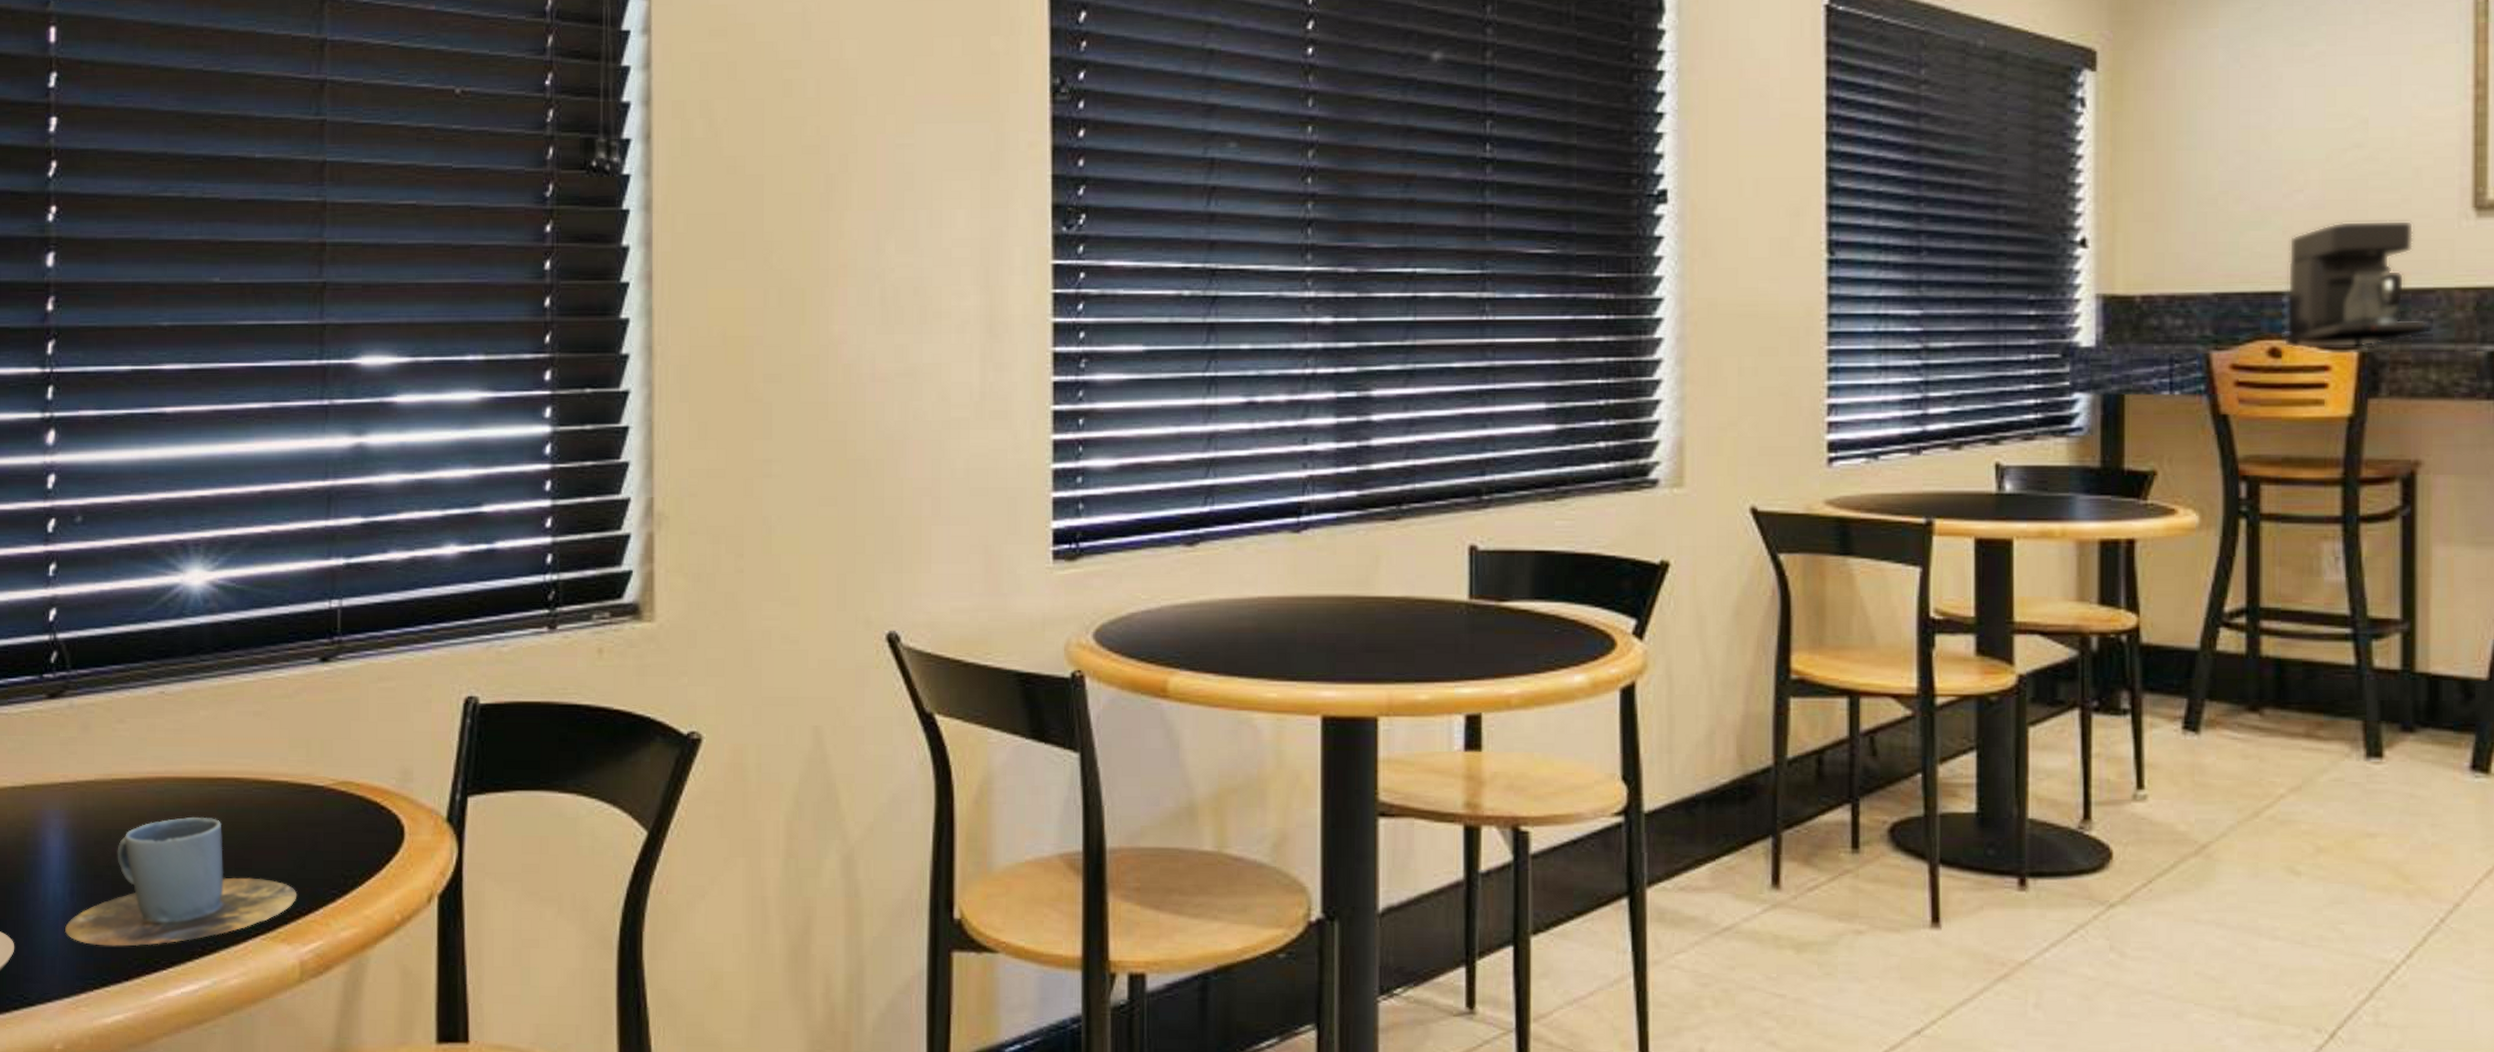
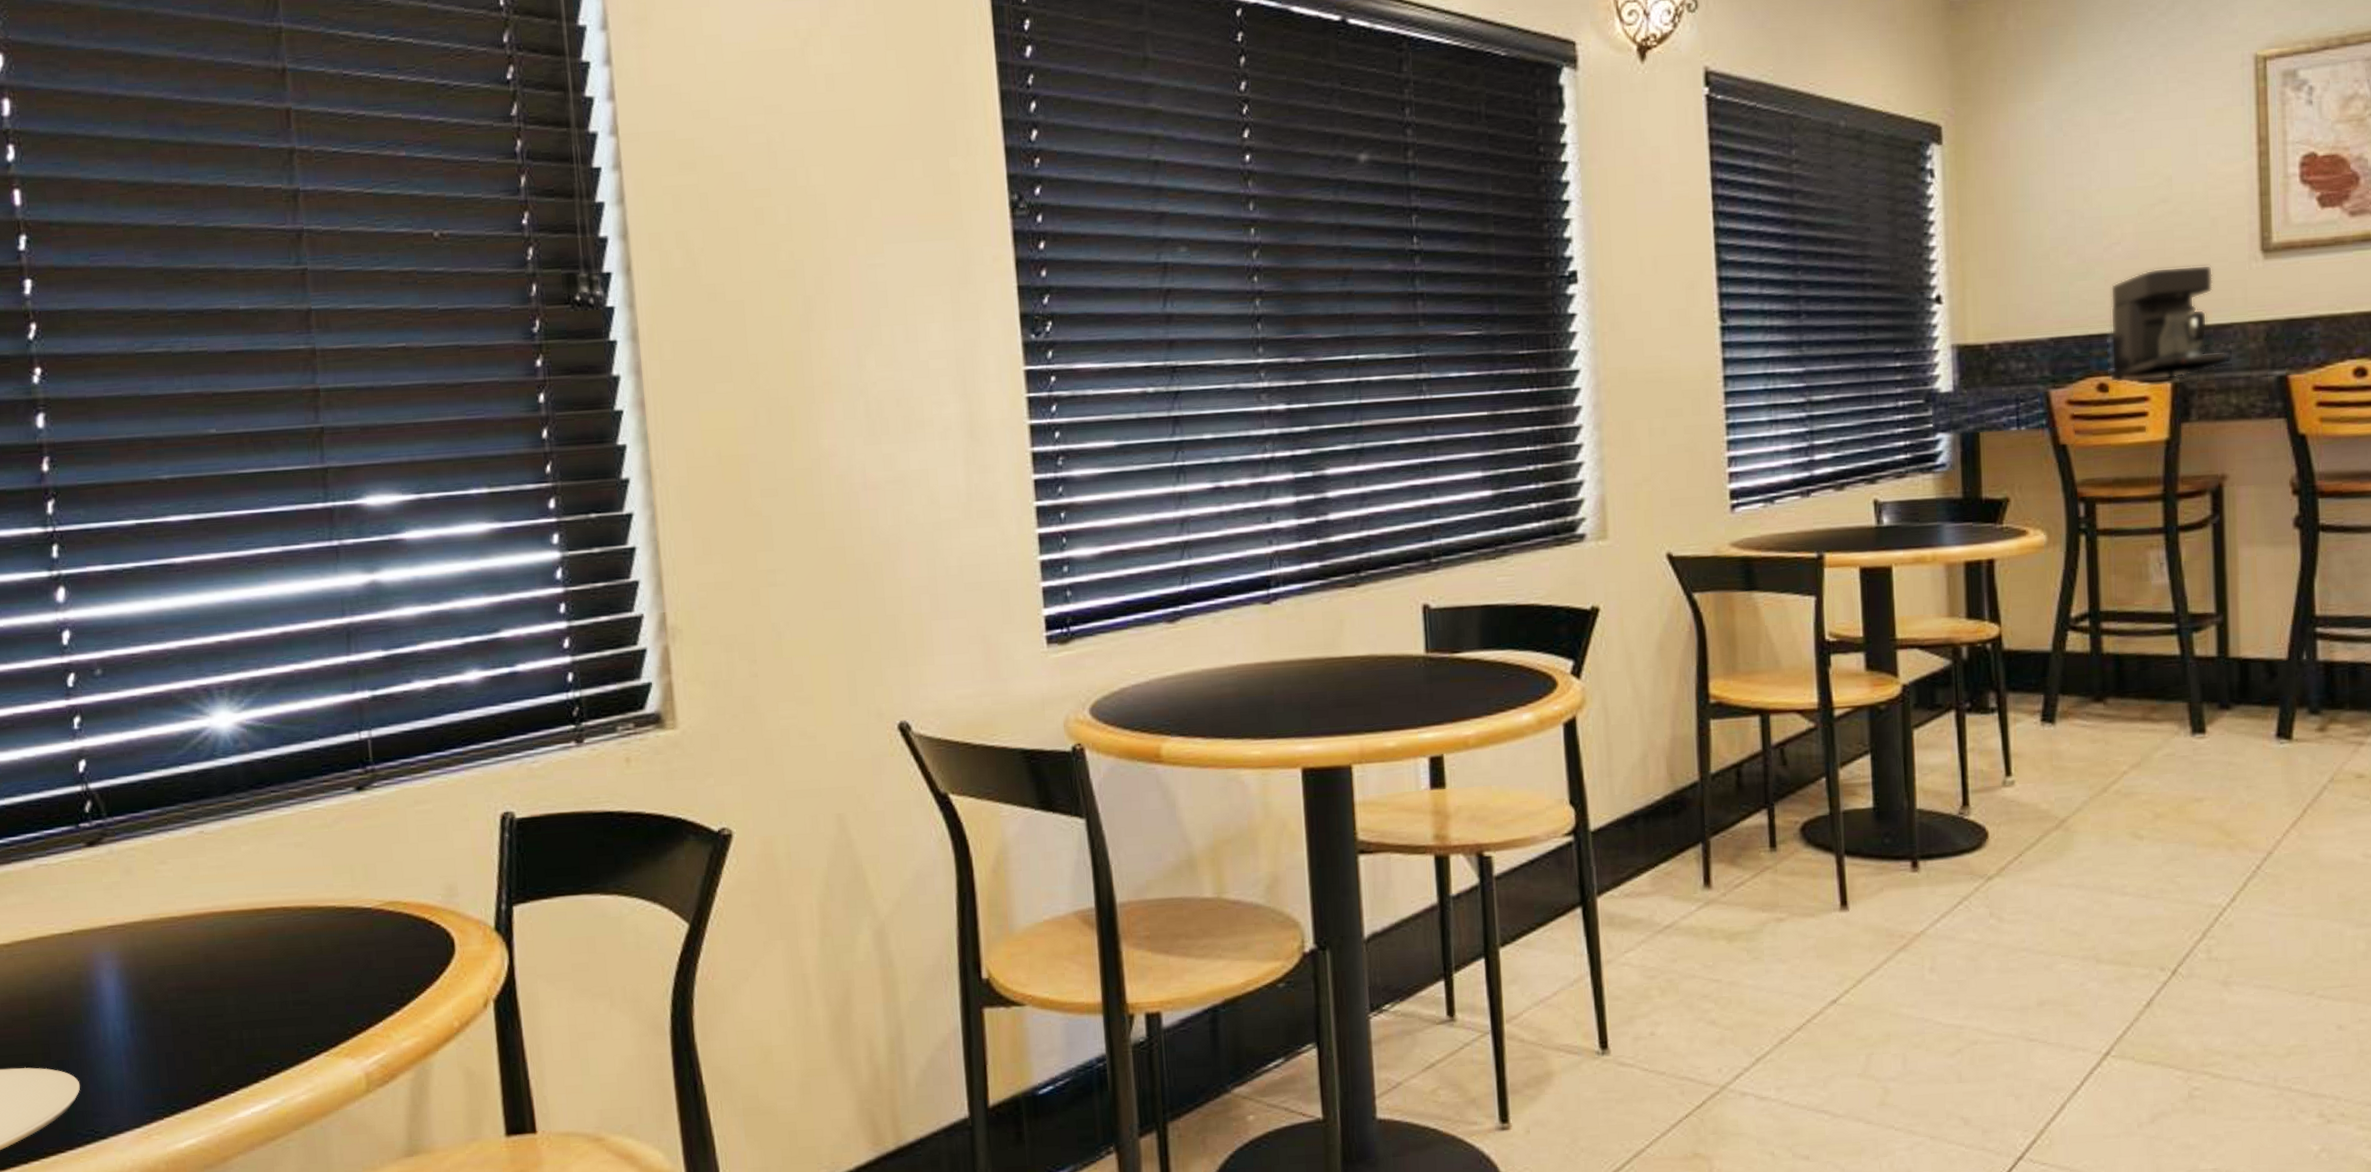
cup: present [65,816,298,947] -> none [129,946,356,1076]

